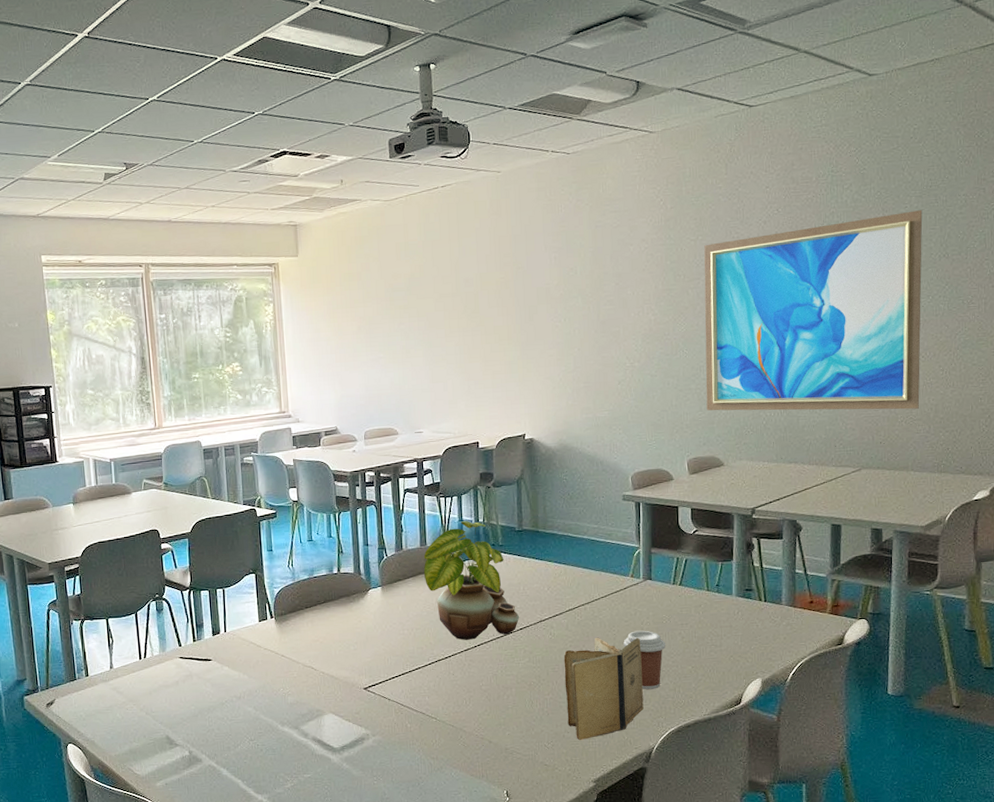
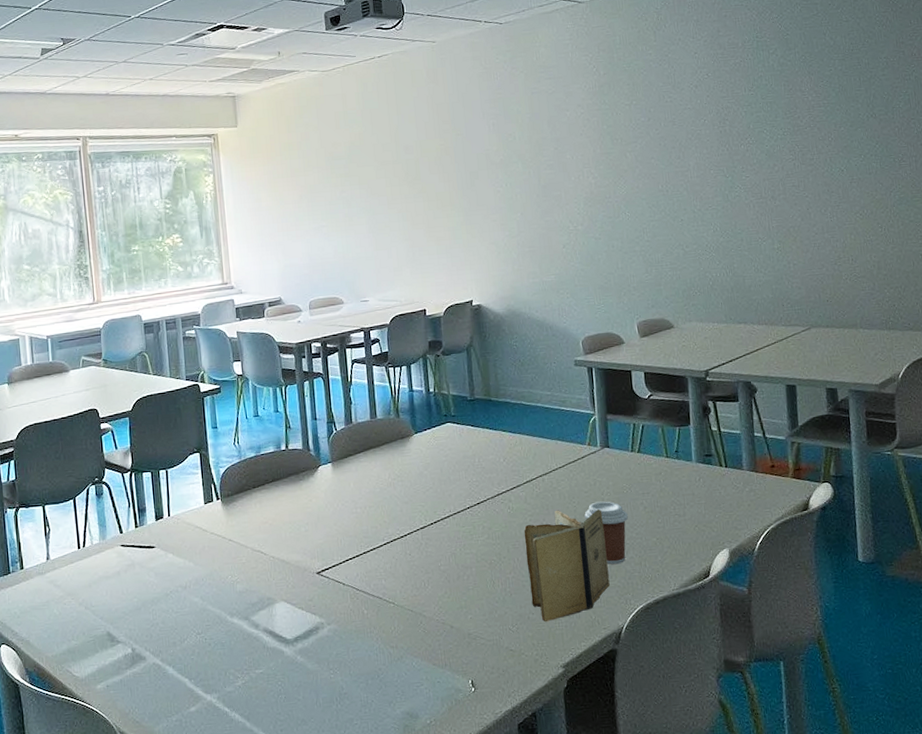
potted plant: present [423,521,520,640] -> none [374,391,476,518]
wall art: present [704,210,923,411] -> none [639,73,862,273]

